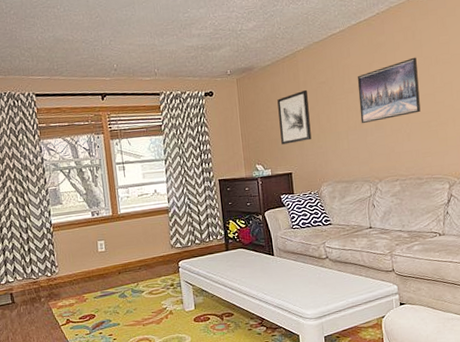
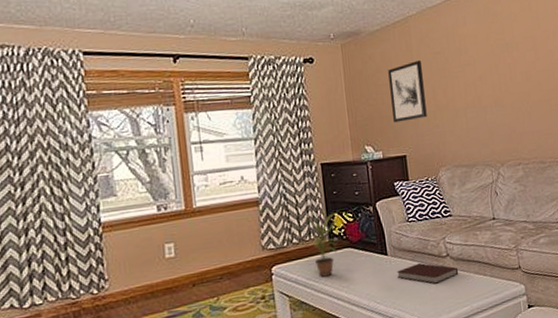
potted plant: none [201,218,234,271] -> present [300,211,339,277]
notebook: none [282,262,337,281] -> present [397,262,459,284]
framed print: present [357,57,421,124] -> none [474,30,541,101]

